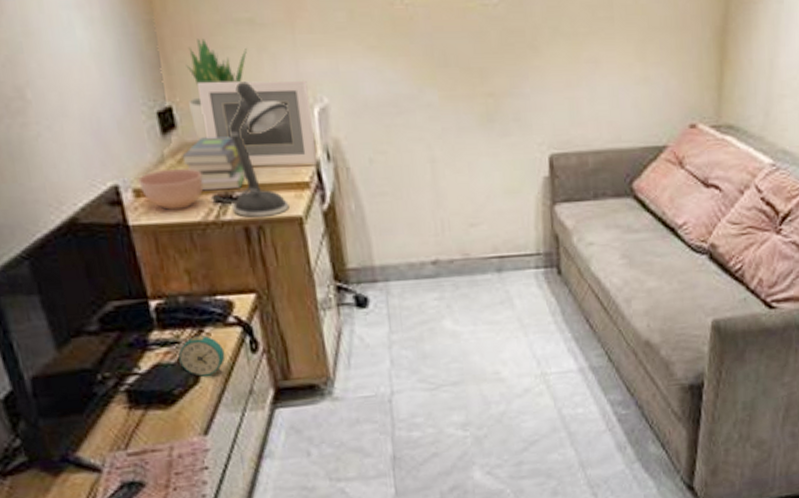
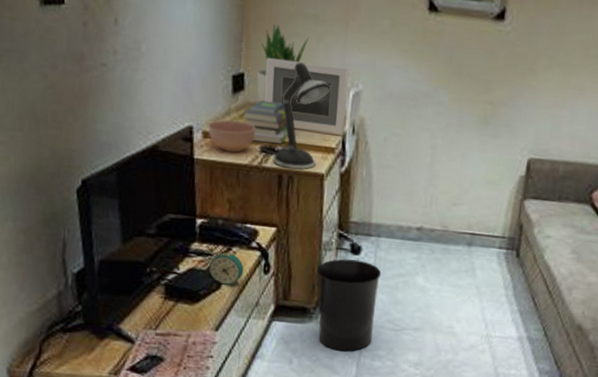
waste bin: none [317,313,404,429] -> present [316,258,382,352]

